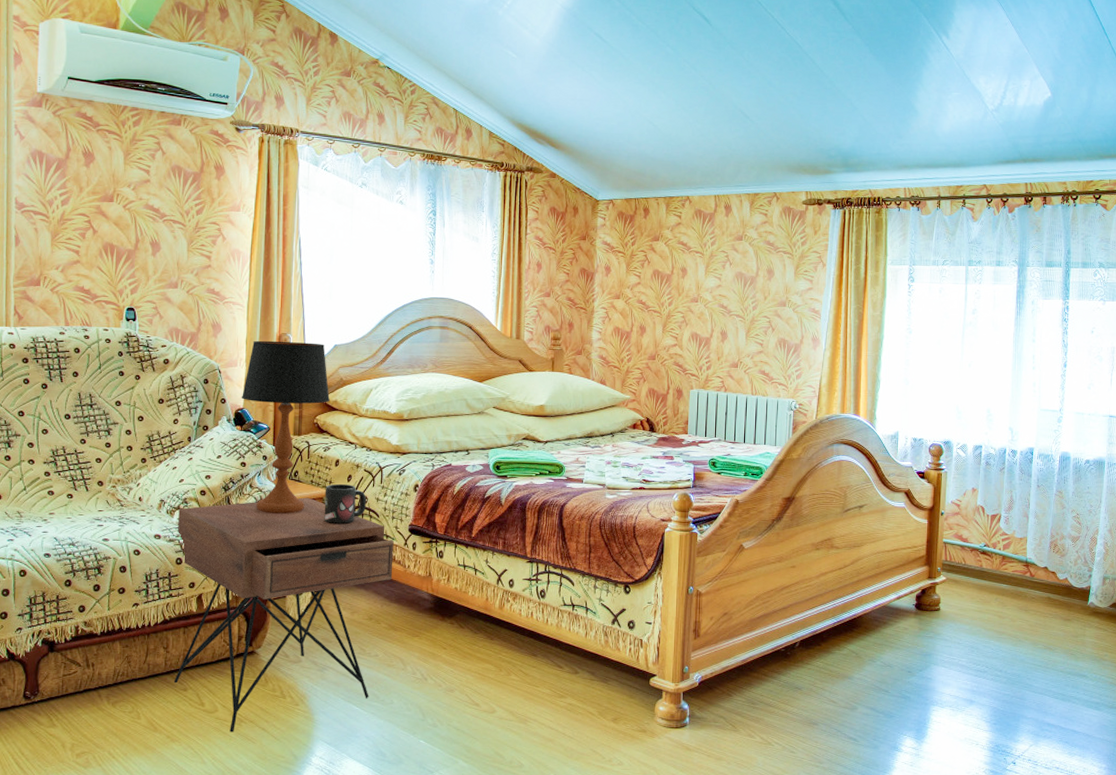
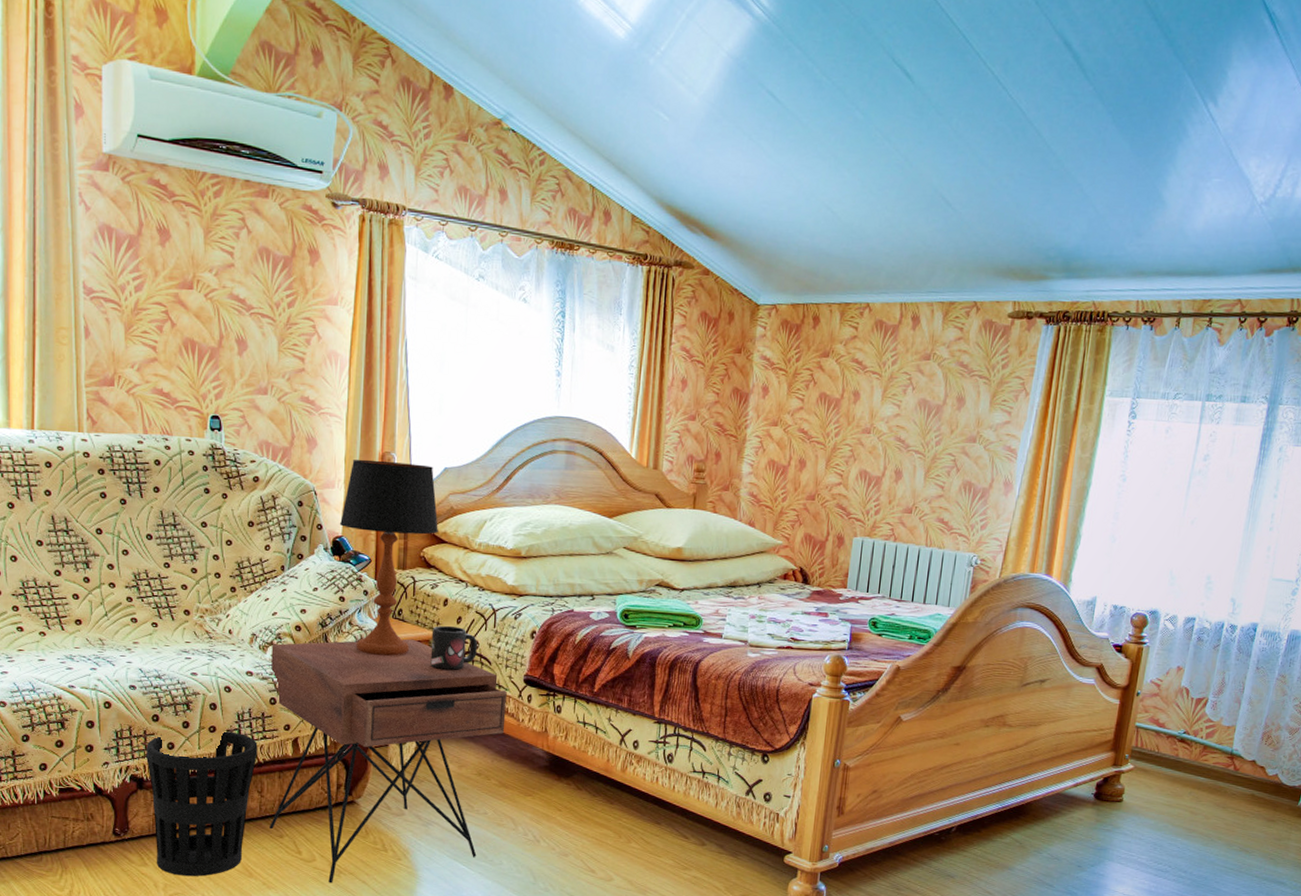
wastebasket: none [58,592,164,735] -> present [146,731,258,877]

